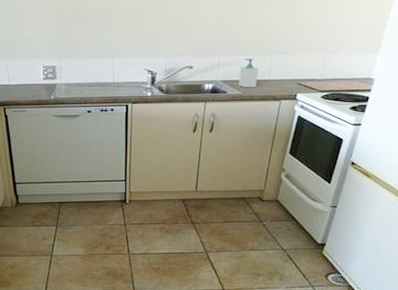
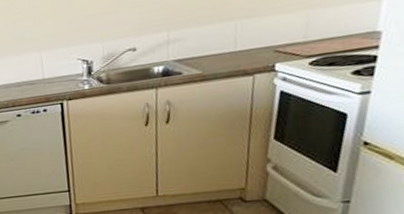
soap bottle: present [238,58,259,88] -> none [195,29,221,66]

